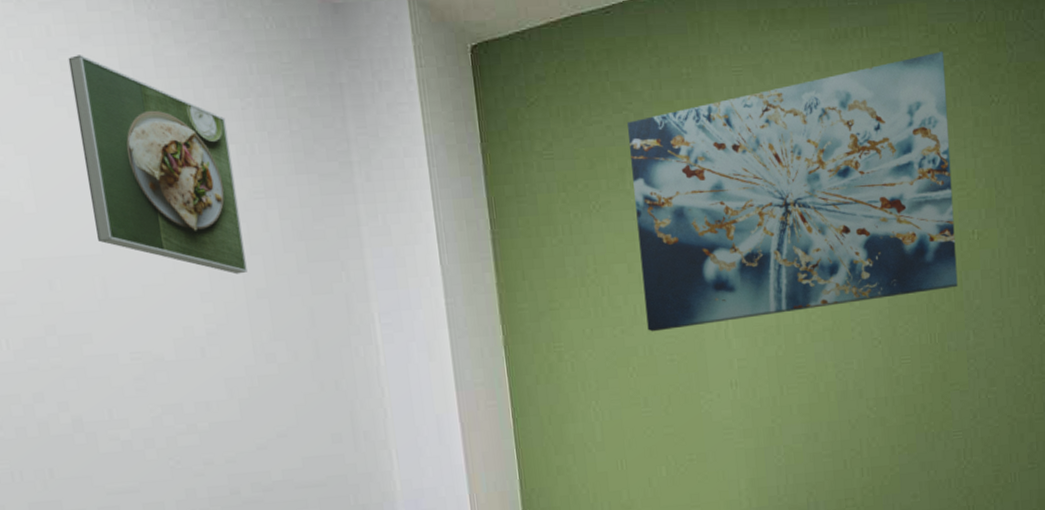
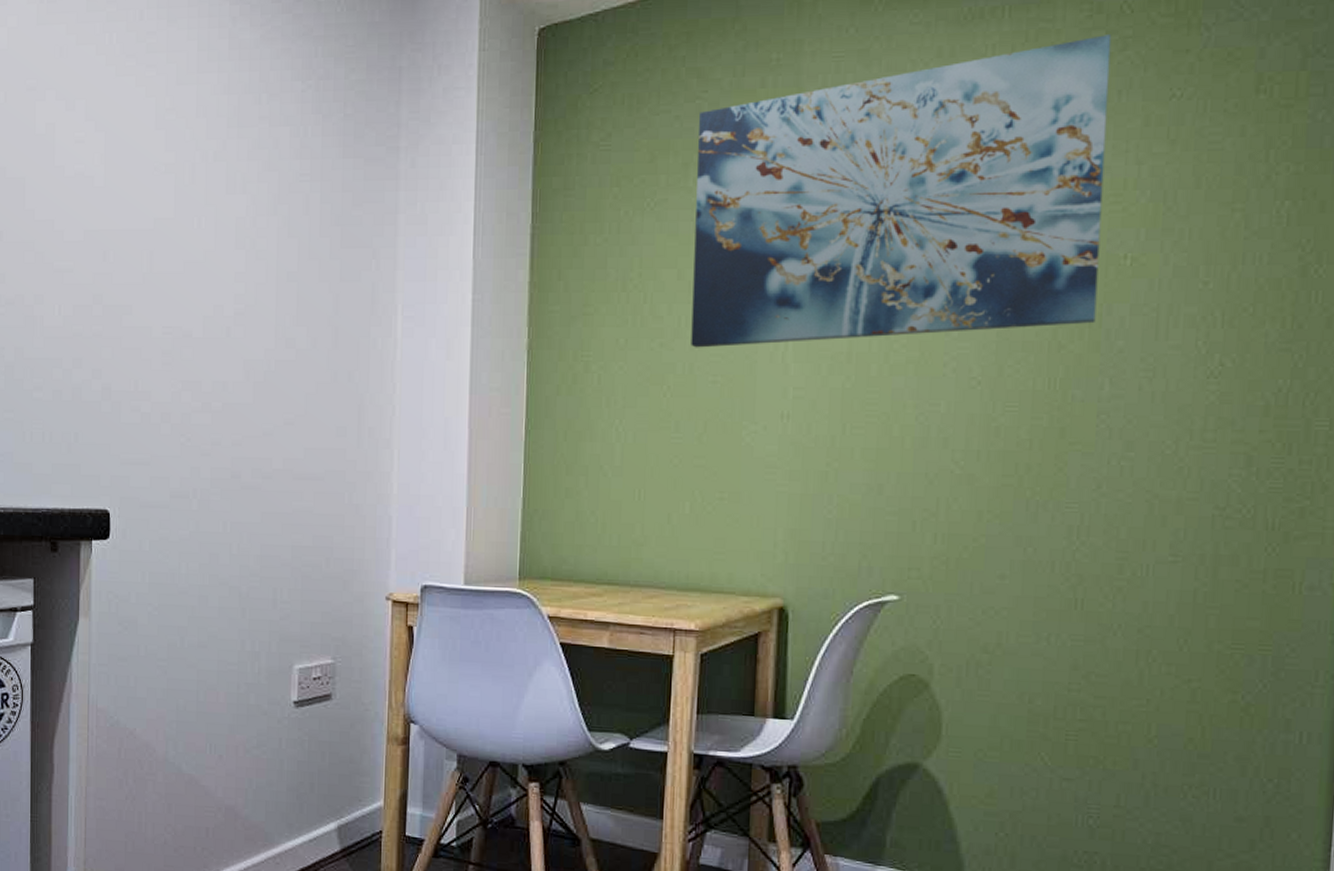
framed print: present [68,55,248,275] -> none [152,38,285,256]

